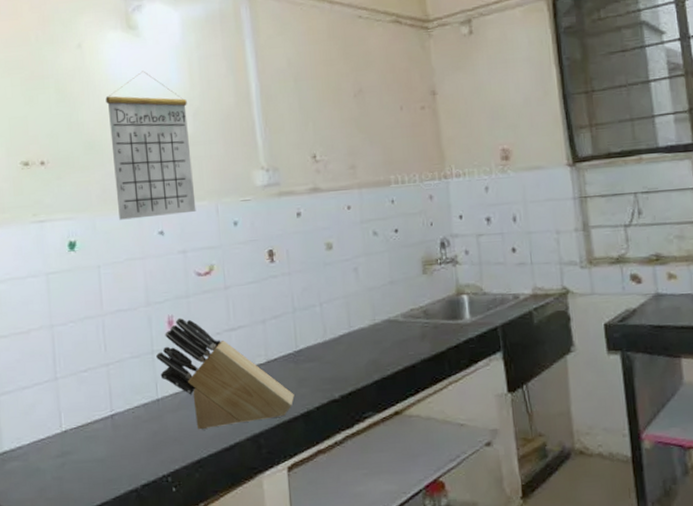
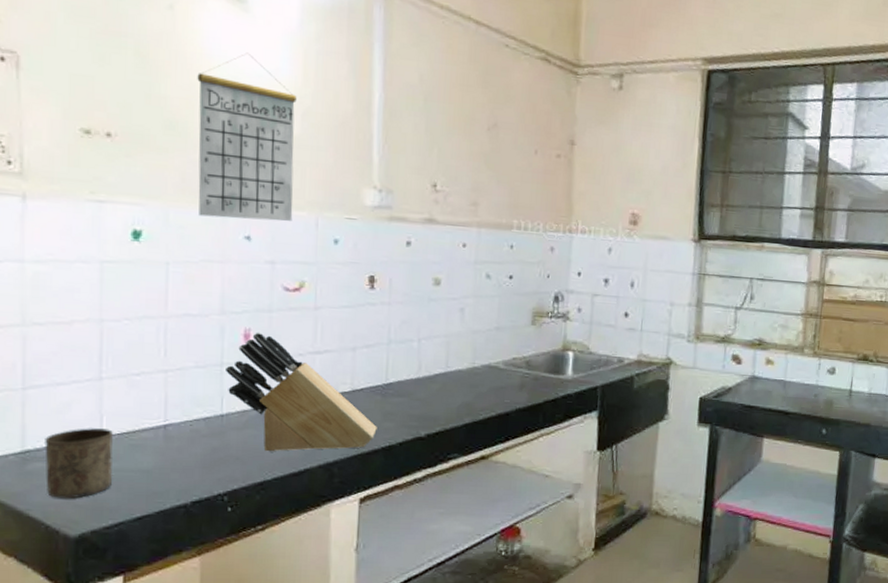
cup: none [17,424,74,494] -> present [45,428,113,499]

